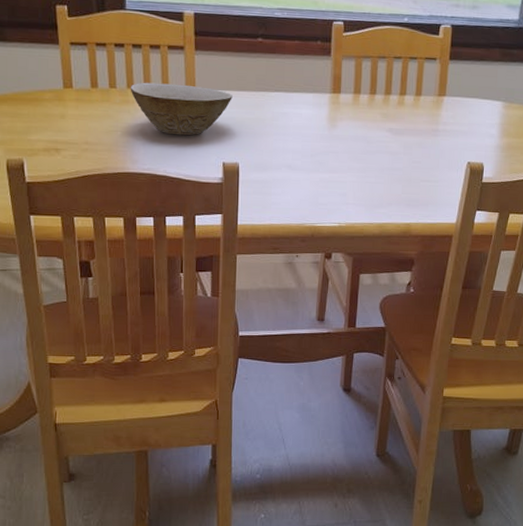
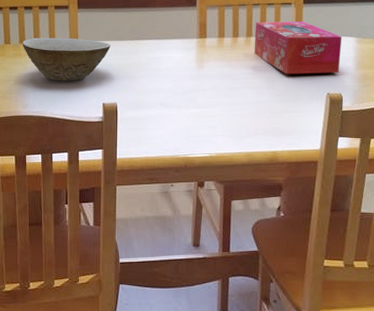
tissue box: none [392,77,488,141] -> present [254,21,342,74]

